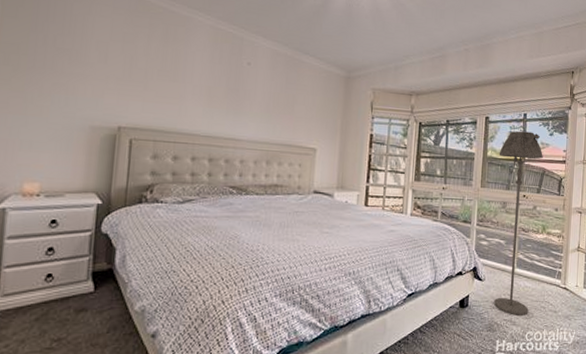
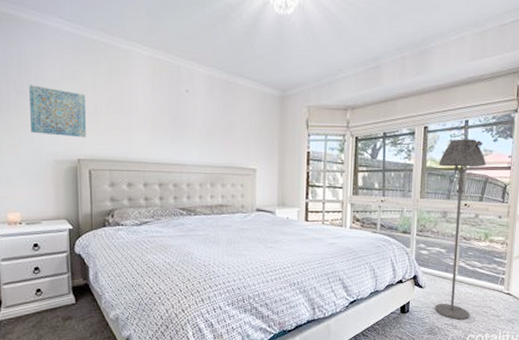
wall art: none [66,43,136,104] -> present [29,85,86,138]

